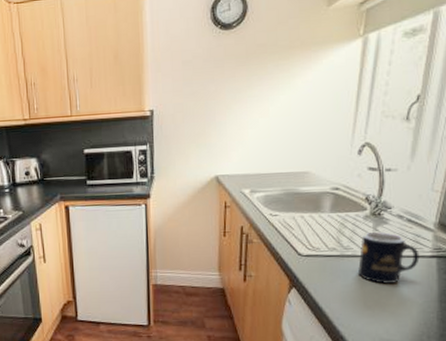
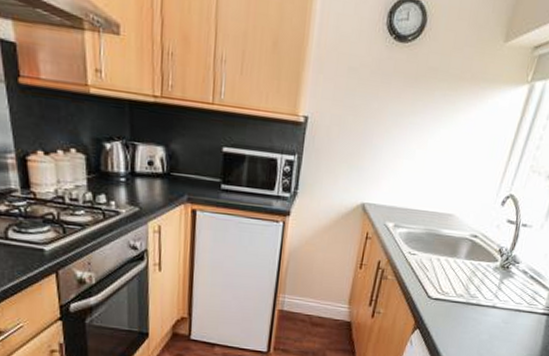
mug: present [358,231,420,284] -> none [478,283,534,335]

